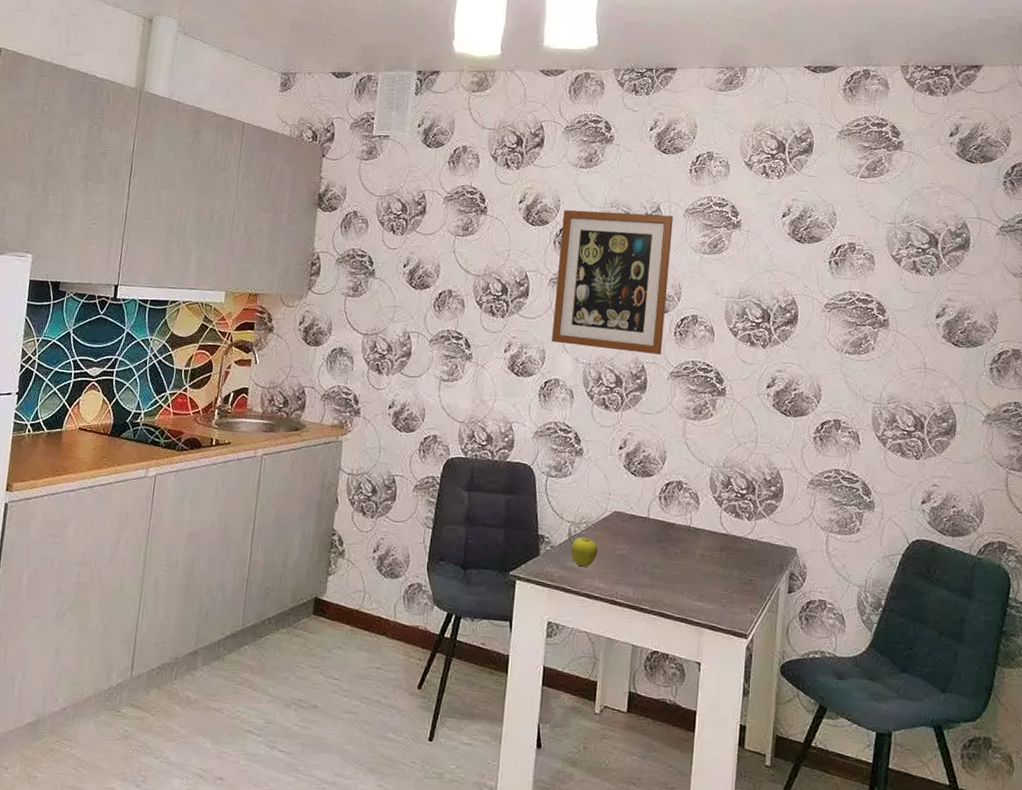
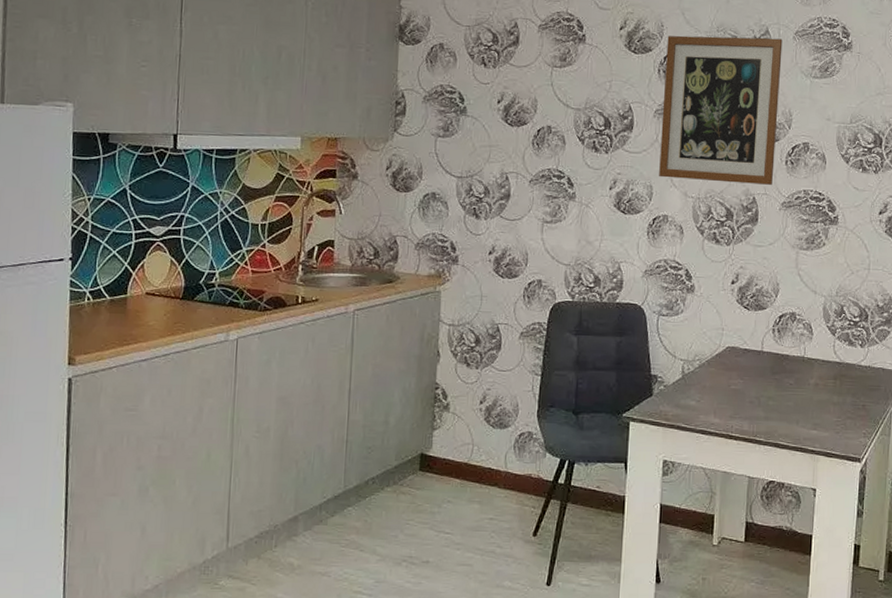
fruit: present [571,536,598,567] -> none [685,374,713,404]

